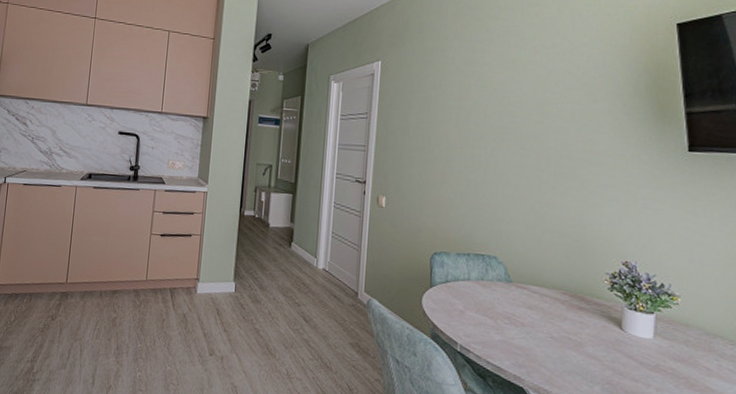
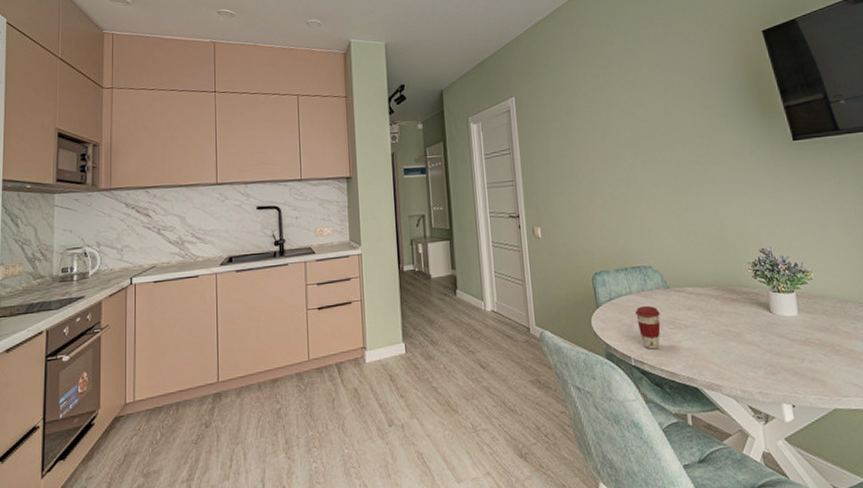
coffee cup: none [469,294,497,341] -> present [634,305,661,350]

